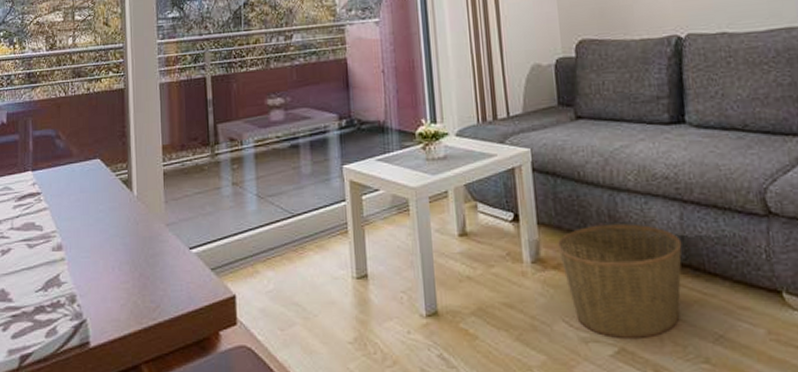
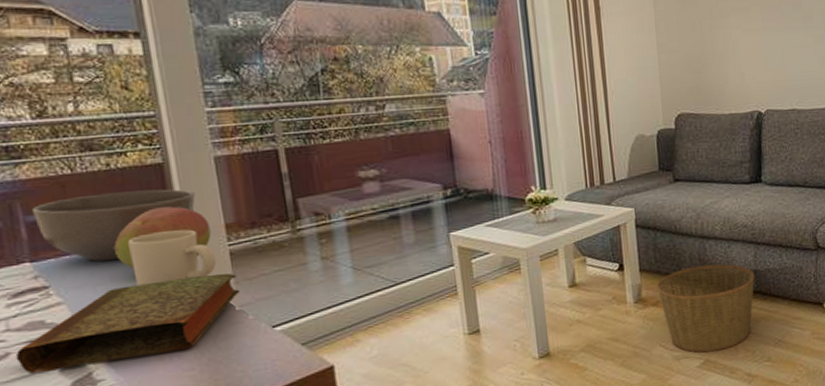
book: none [14,192,168,269] -> present [15,273,241,373]
bowl: none [37,111,144,174] -> present [31,189,196,262]
fruit: none [85,127,152,182] -> present [114,206,212,269]
mug: none [95,149,154,198] -> present [128,229,217,286]

